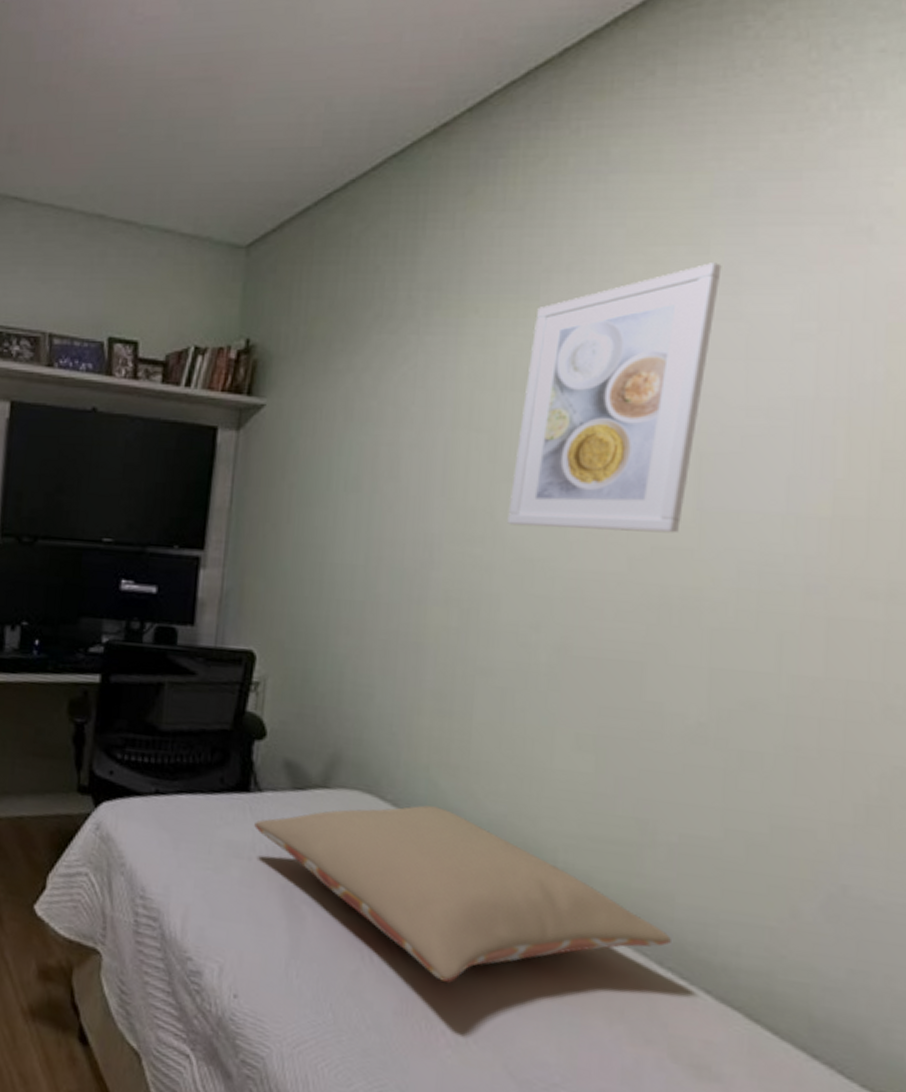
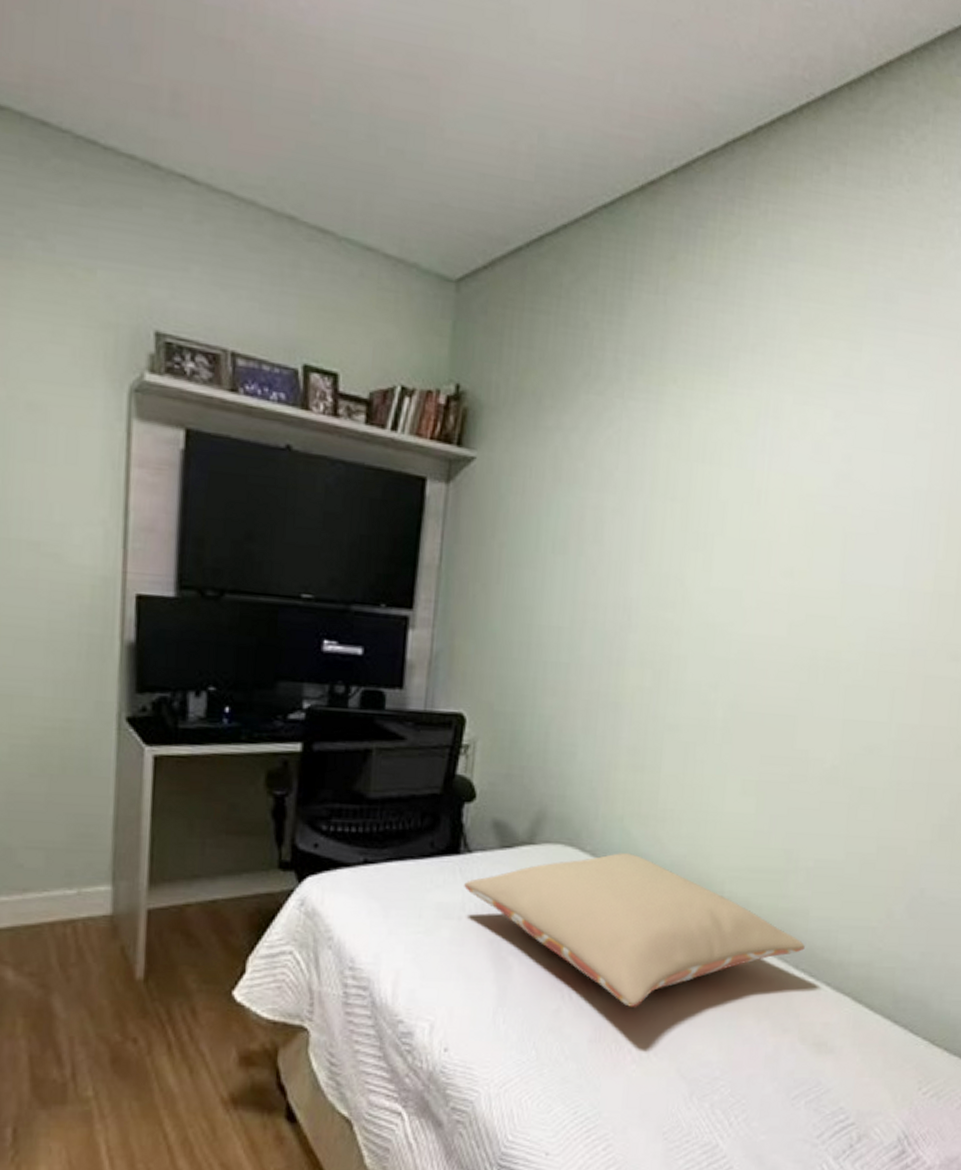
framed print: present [507,263,722,534] -> none [695,360,870,603]

